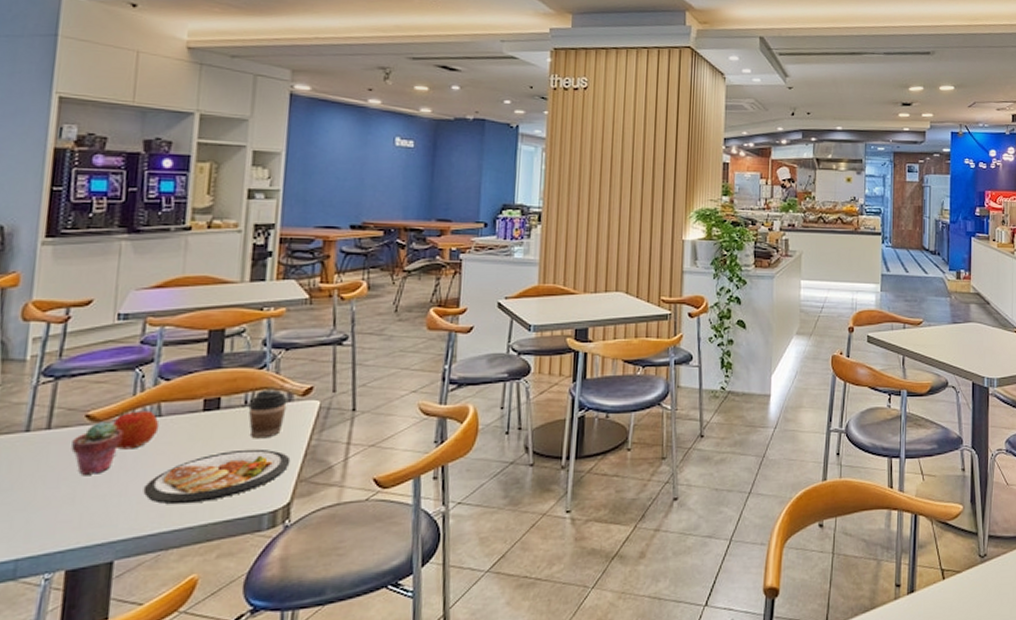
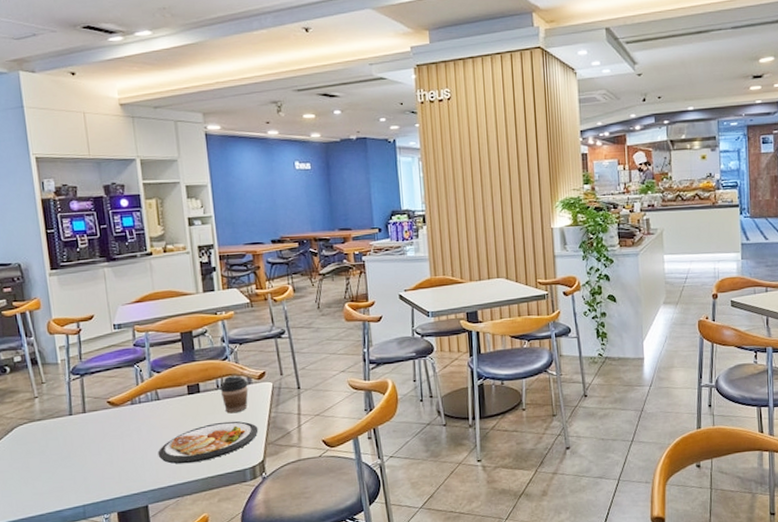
potted succulent: present [71,421,123,475] -> none [102,405,136,445]
apple: present [112,409,160,450] -> none [127,395,160,426]

